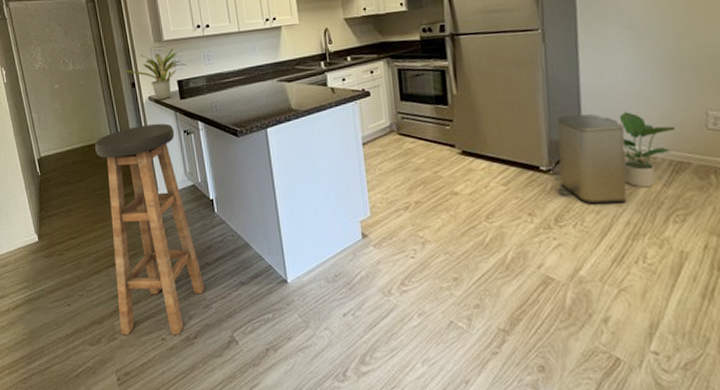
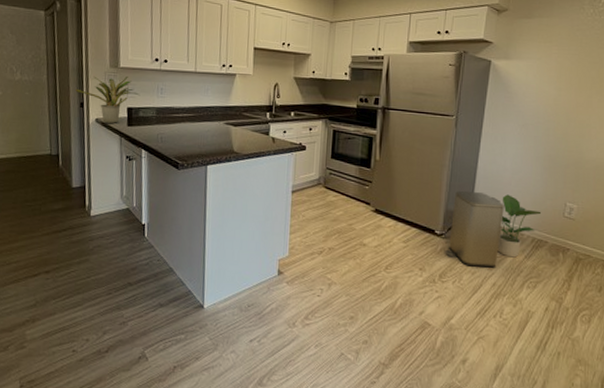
bar stool: present [95,123,205,336] -> none [30,145,124,348]

